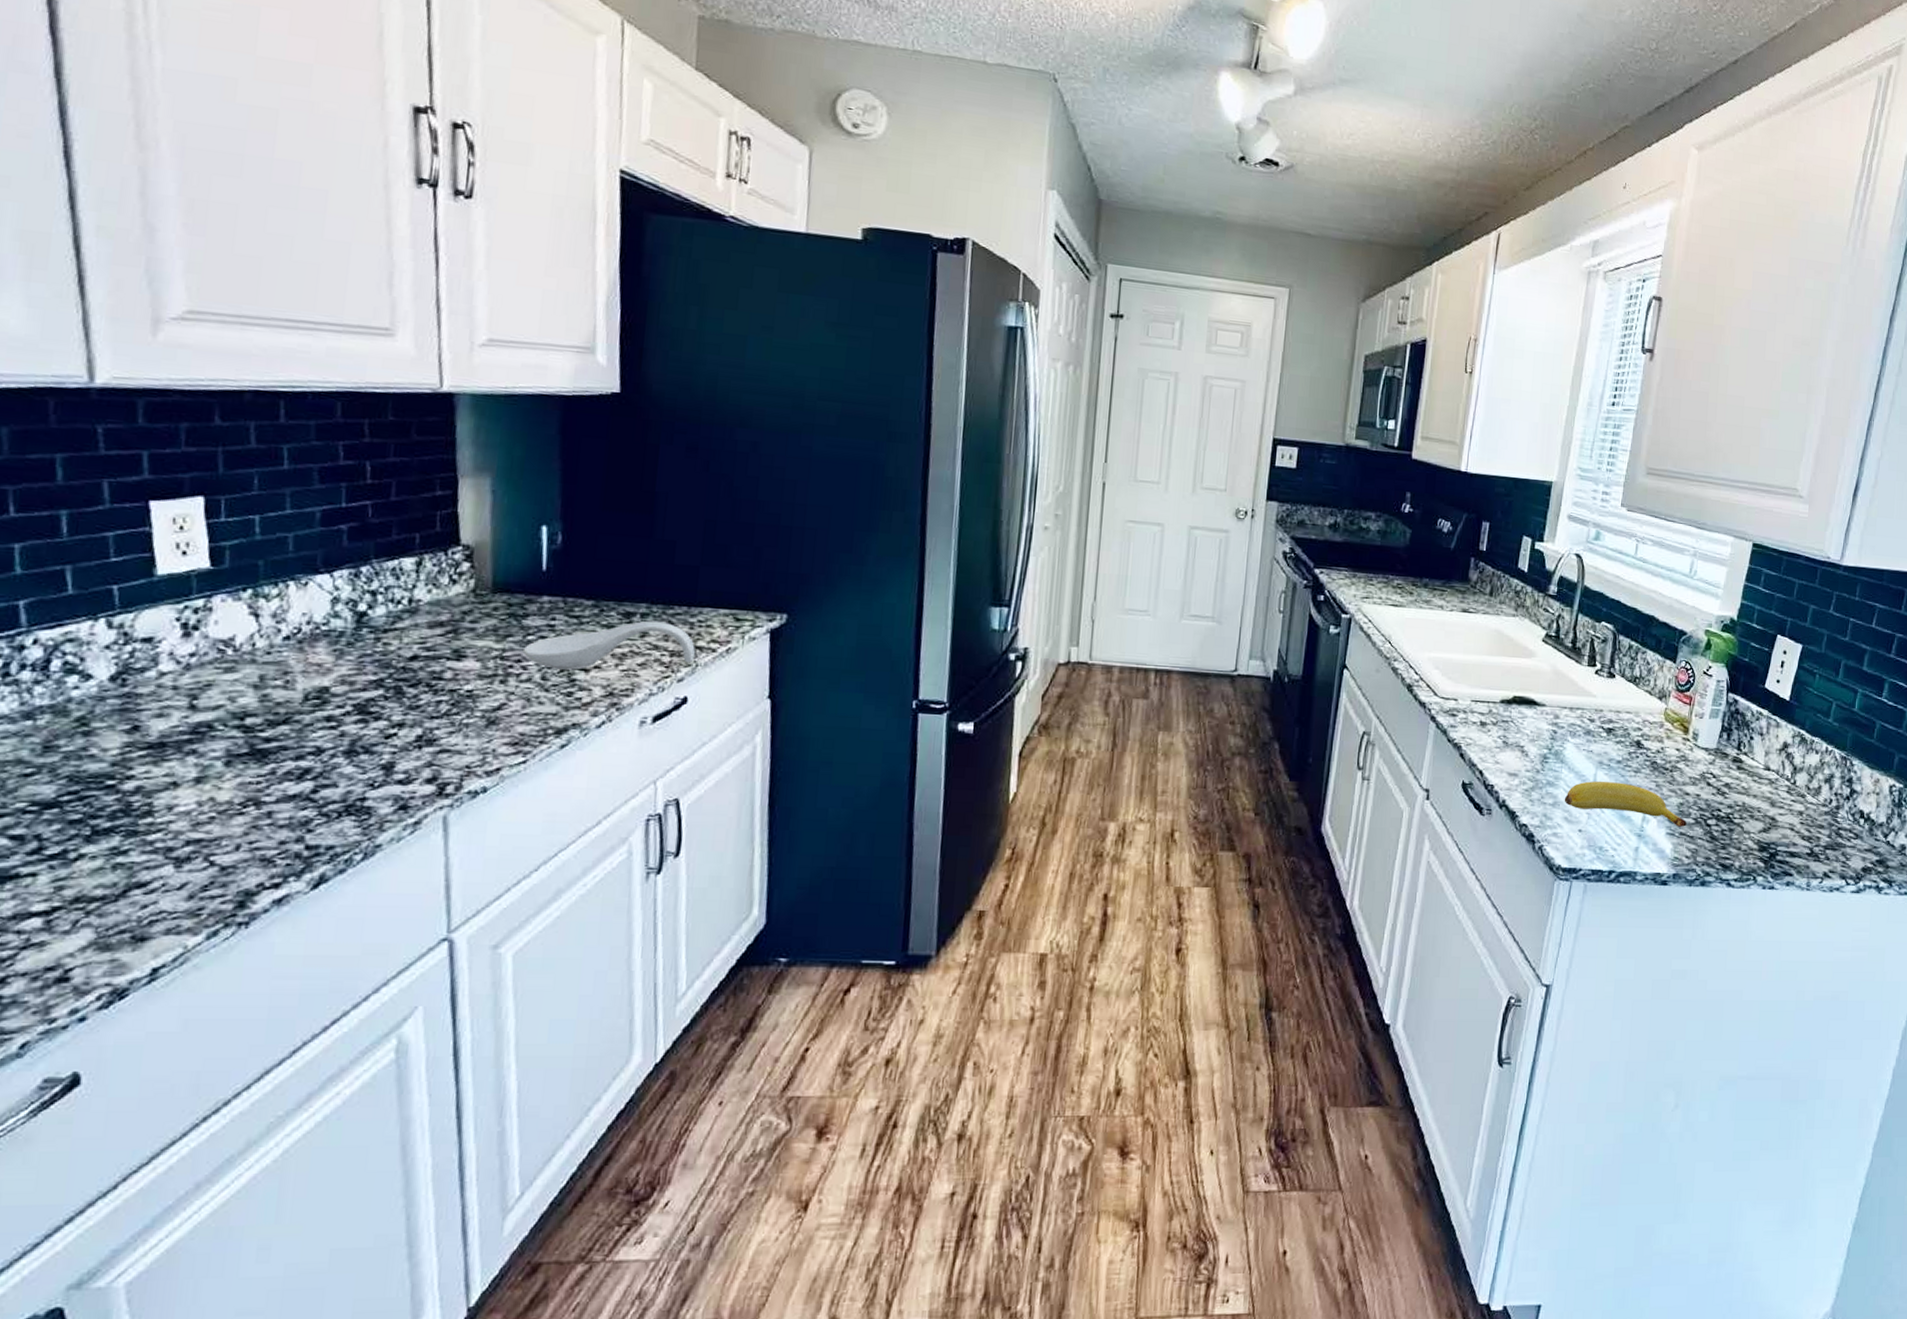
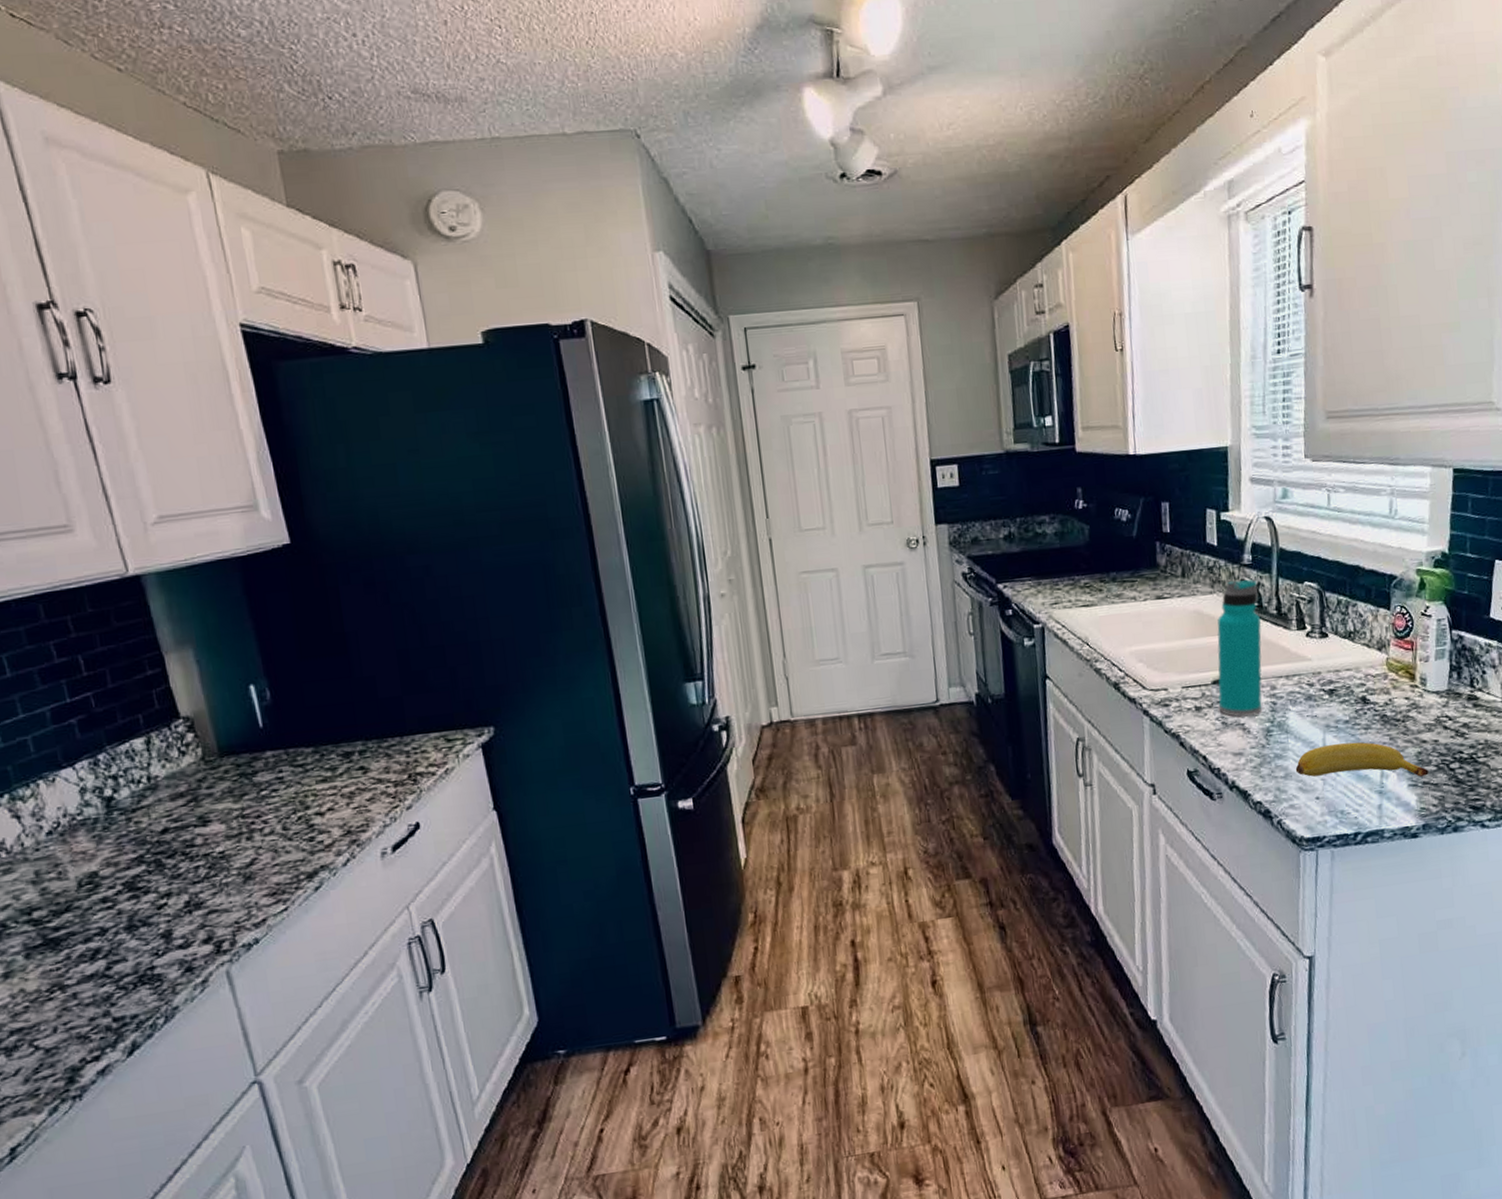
spoon rest: present [522,620,695,670] -> none [259,755,417,819]
water bottle: none [1502,607,1558,740] -> present [1217,578,1262,717]

